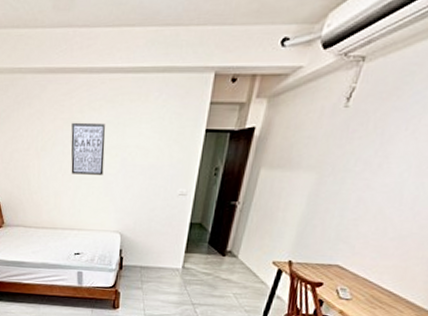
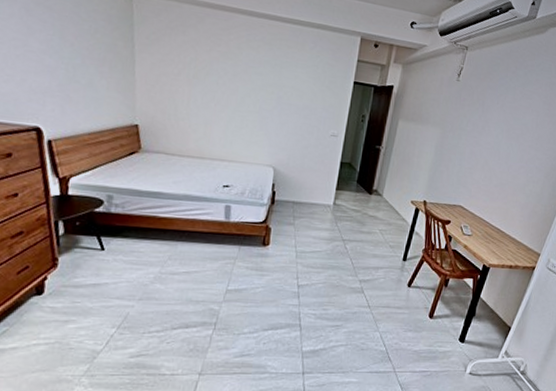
wall art: present [71,122,106,175] -> none [224,56,263,110]

